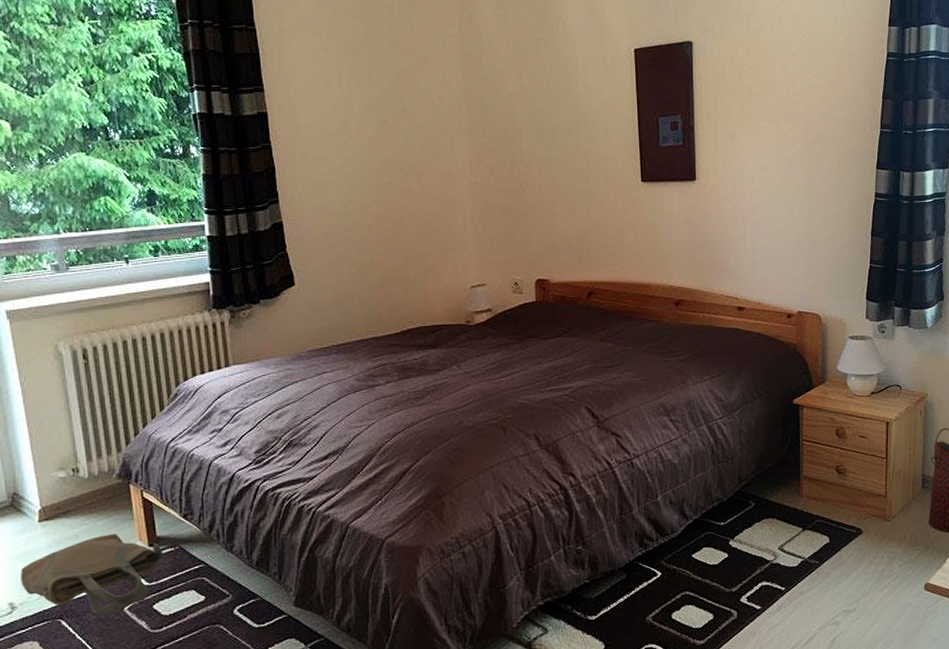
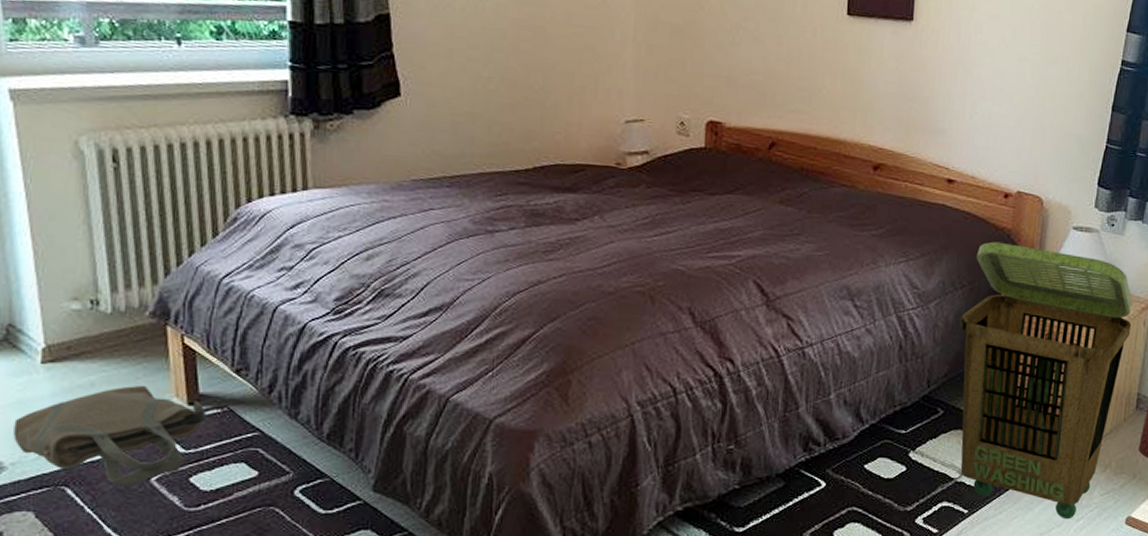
laundry basket: none [761,355,910,590] -> present [960,241,1133,520]

